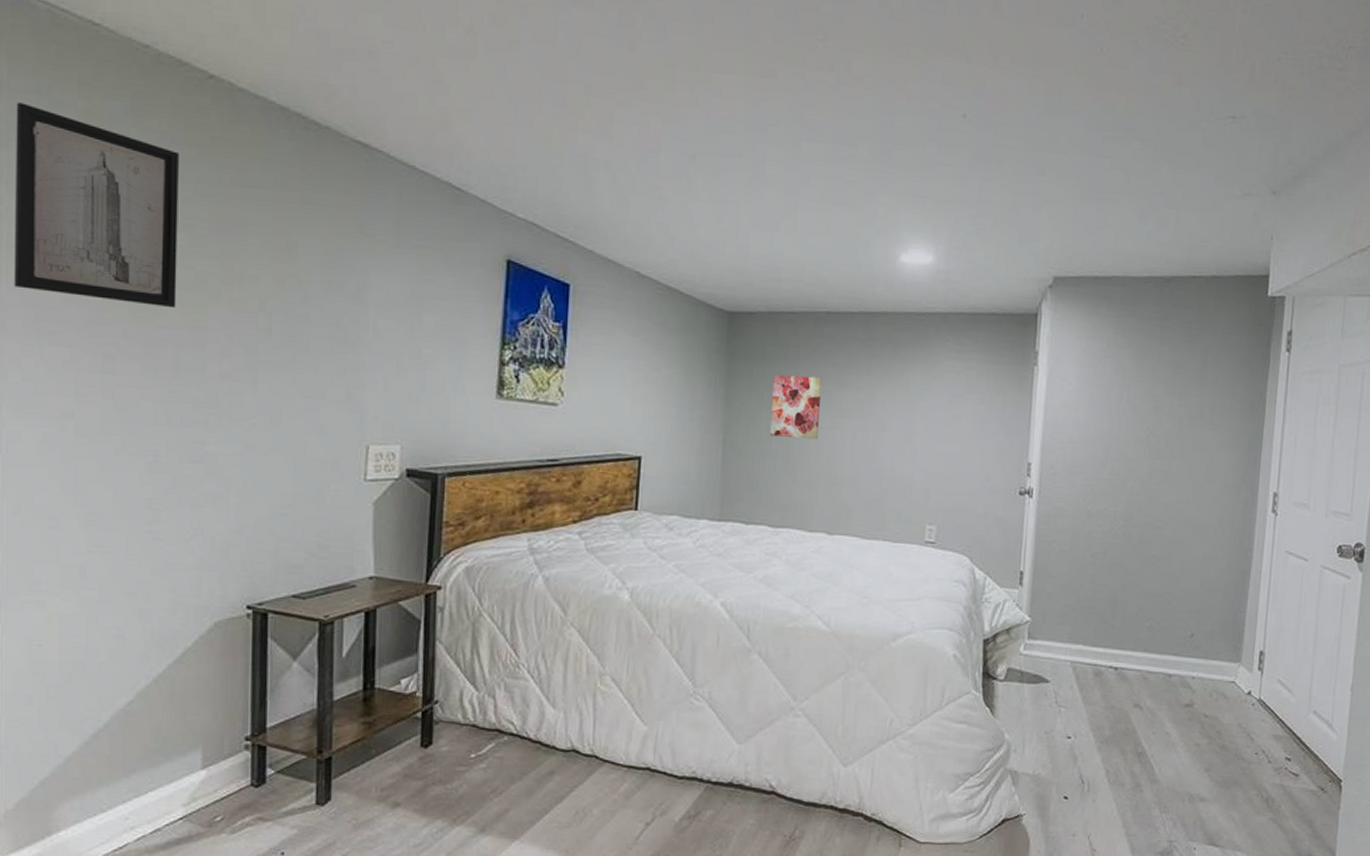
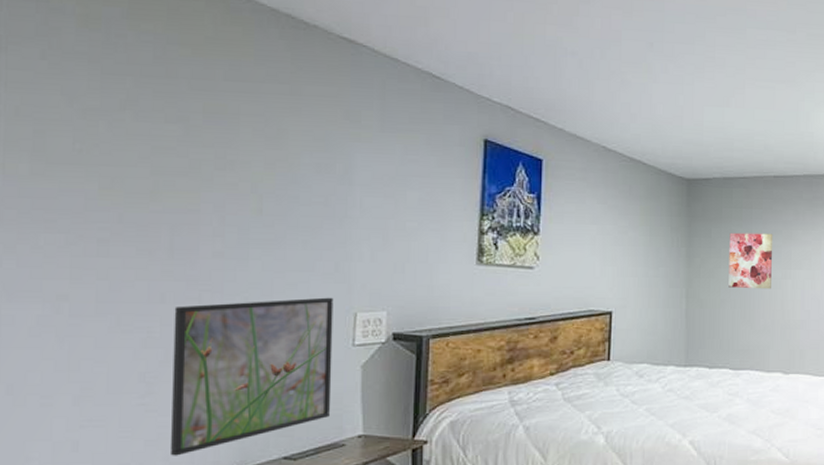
wall art: present [13,102,179,309] -> none [10,10,174,194]
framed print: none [177,427,345,588] -> present [169,297,334,456]

